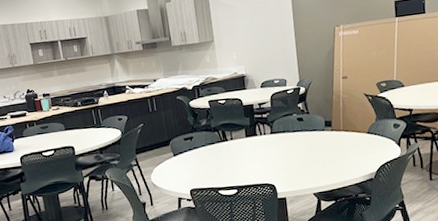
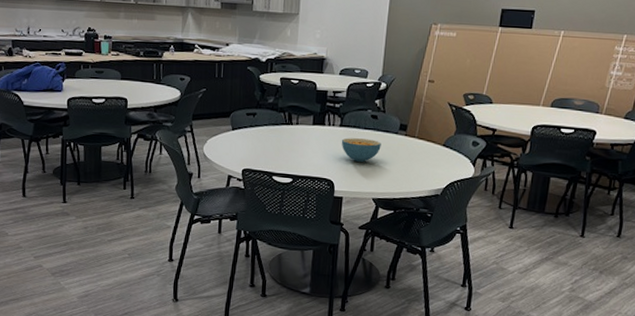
cereal bowl: none [274,140,312,163] -> present [341,138,381,162]

